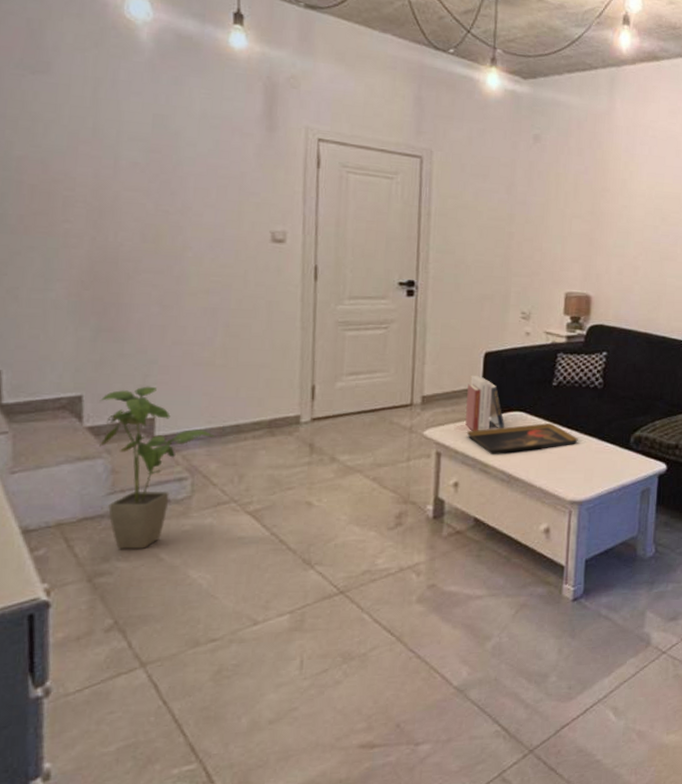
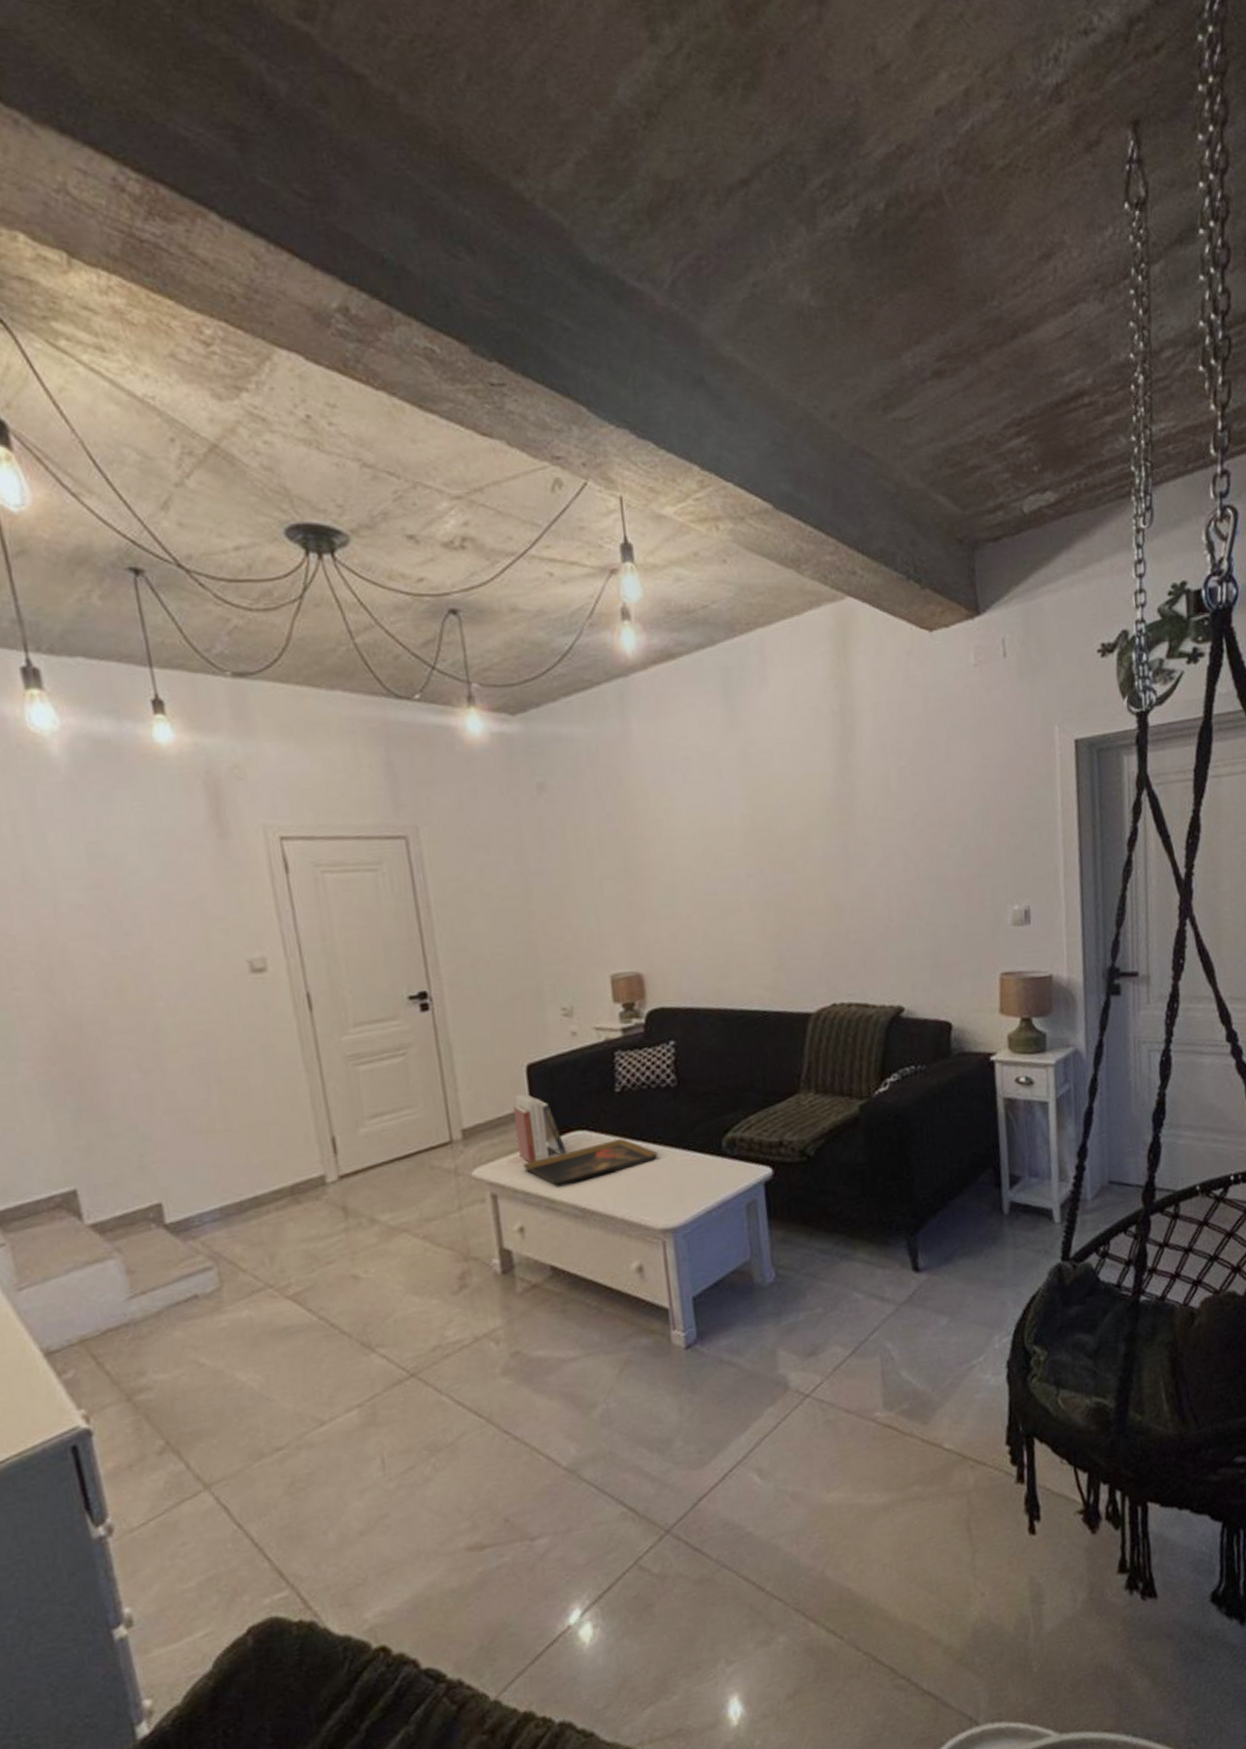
house plant: present [99,386,216,550] -> none [96,1167,235,1360]

